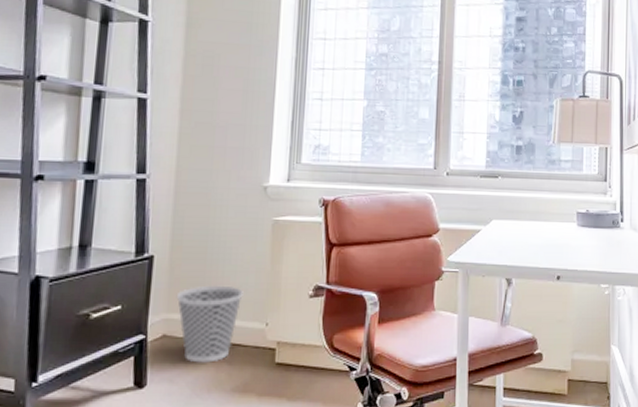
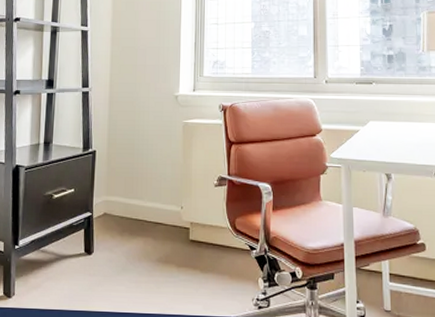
wastebasket: present [176,285,243,363] -> none [113,174,163,237]

